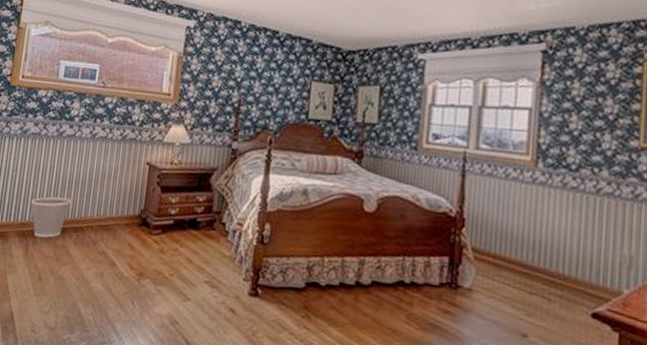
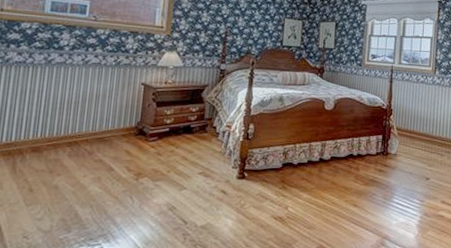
wastebasket: present [30,196,72,238] -> none [16,117,64,155]

